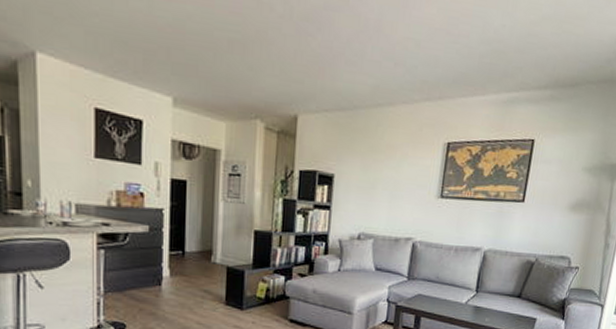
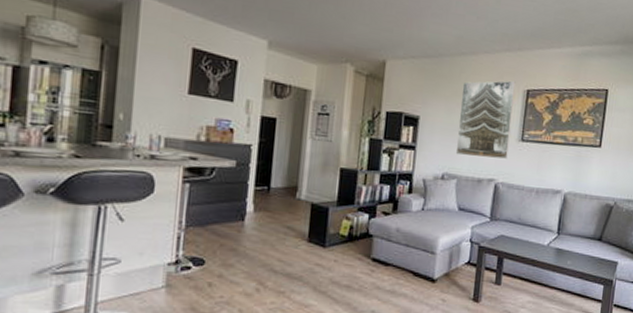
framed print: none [372,133,436,217] -> present [455,80,516,159]

